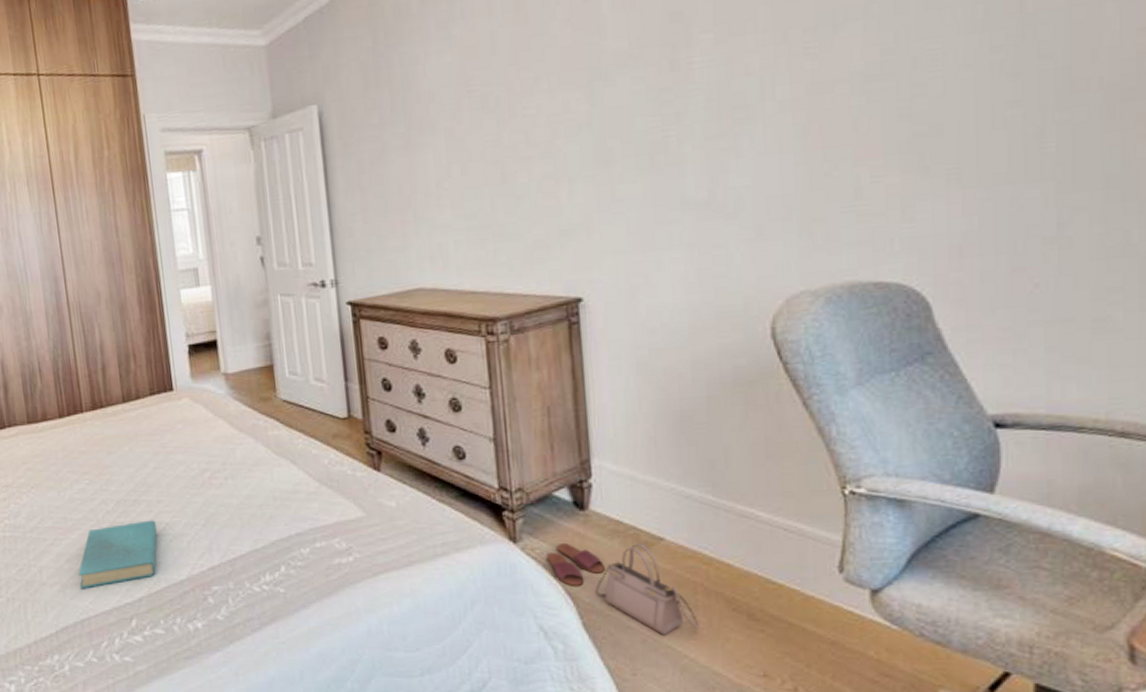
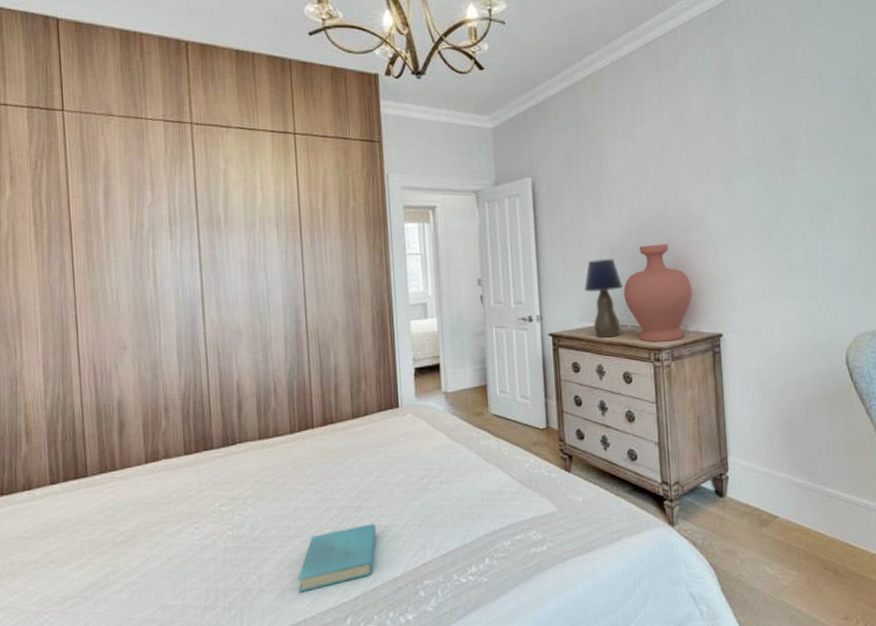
table lamp: none [390,202,442,307] -> present [584,257,623,339]
decorative vase: none [442,180,539,311] -> present [623,244,693,343]
slippers: present [547,542,605,586] -> none [696,523,737,559]
handbag: present [595,544,700,637] -> none [730,521,803,594]

